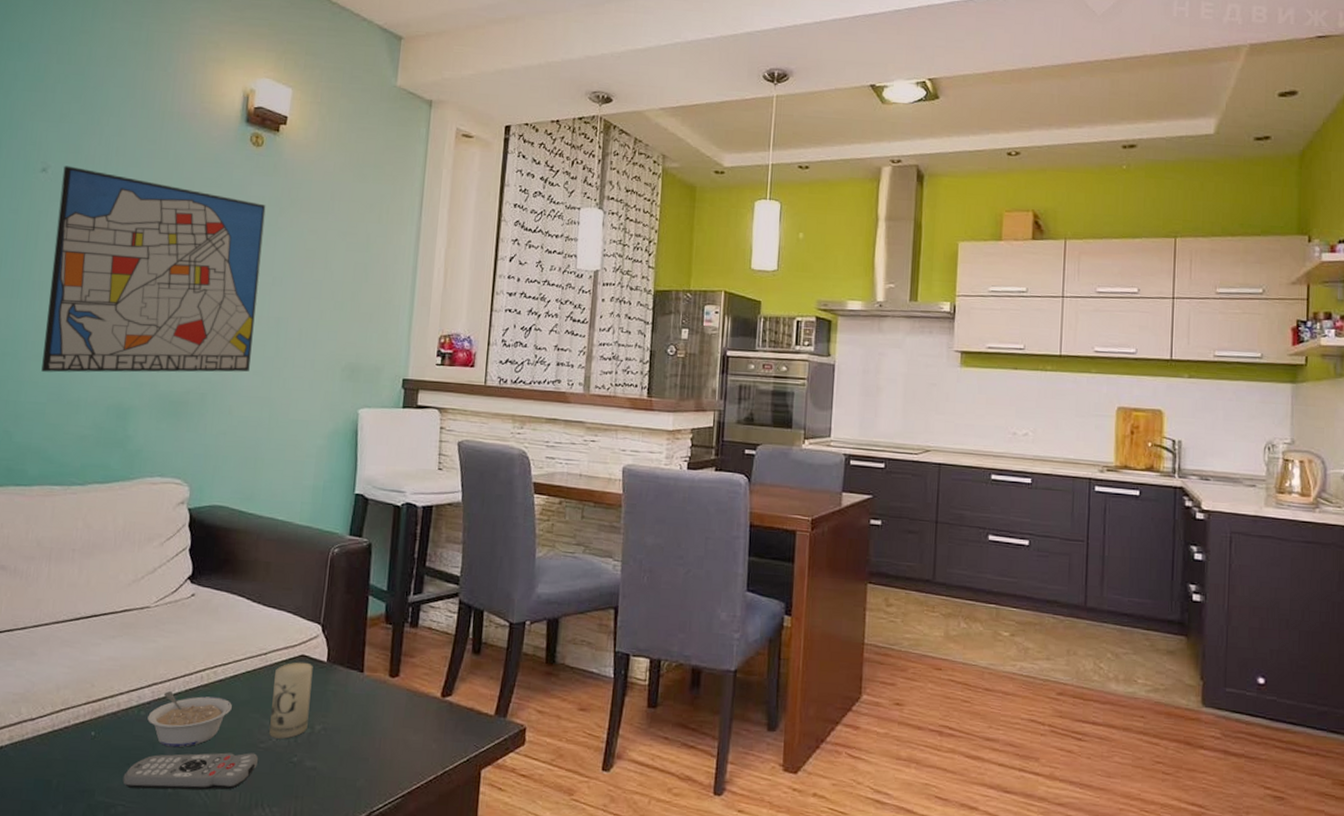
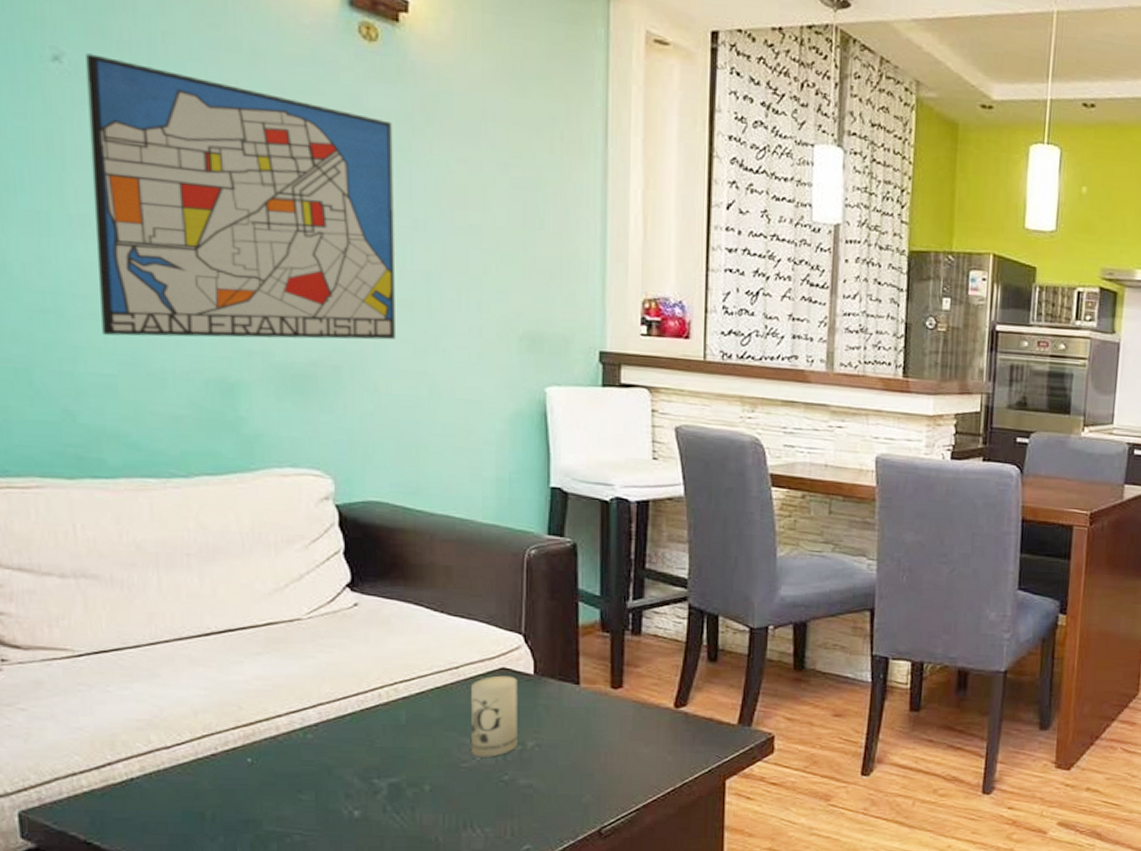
remote control: present [122,752,258,790] -> none [295,773,461,816]
legume: present [147,691,232,748] -> none [317,712,422,772]

